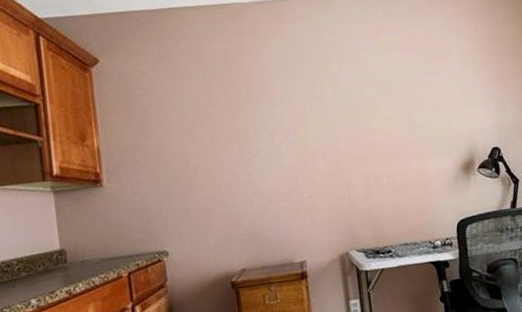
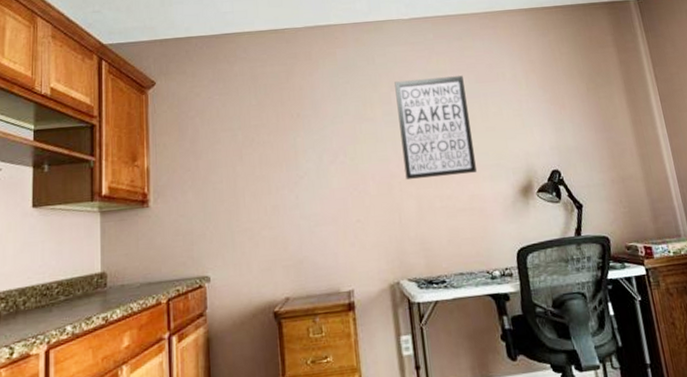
wall art: none [343,54,422,157] -> present [394,75,477,179]

